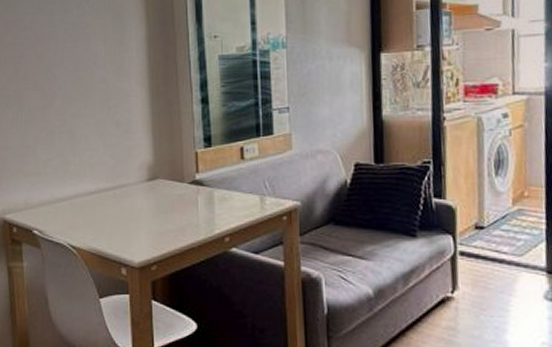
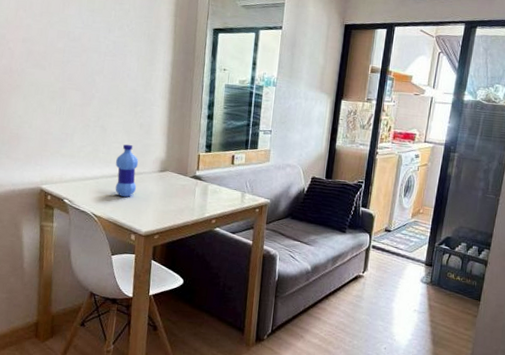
water bottle: none [92,149,121,218] -> present [115,144,139,197]

